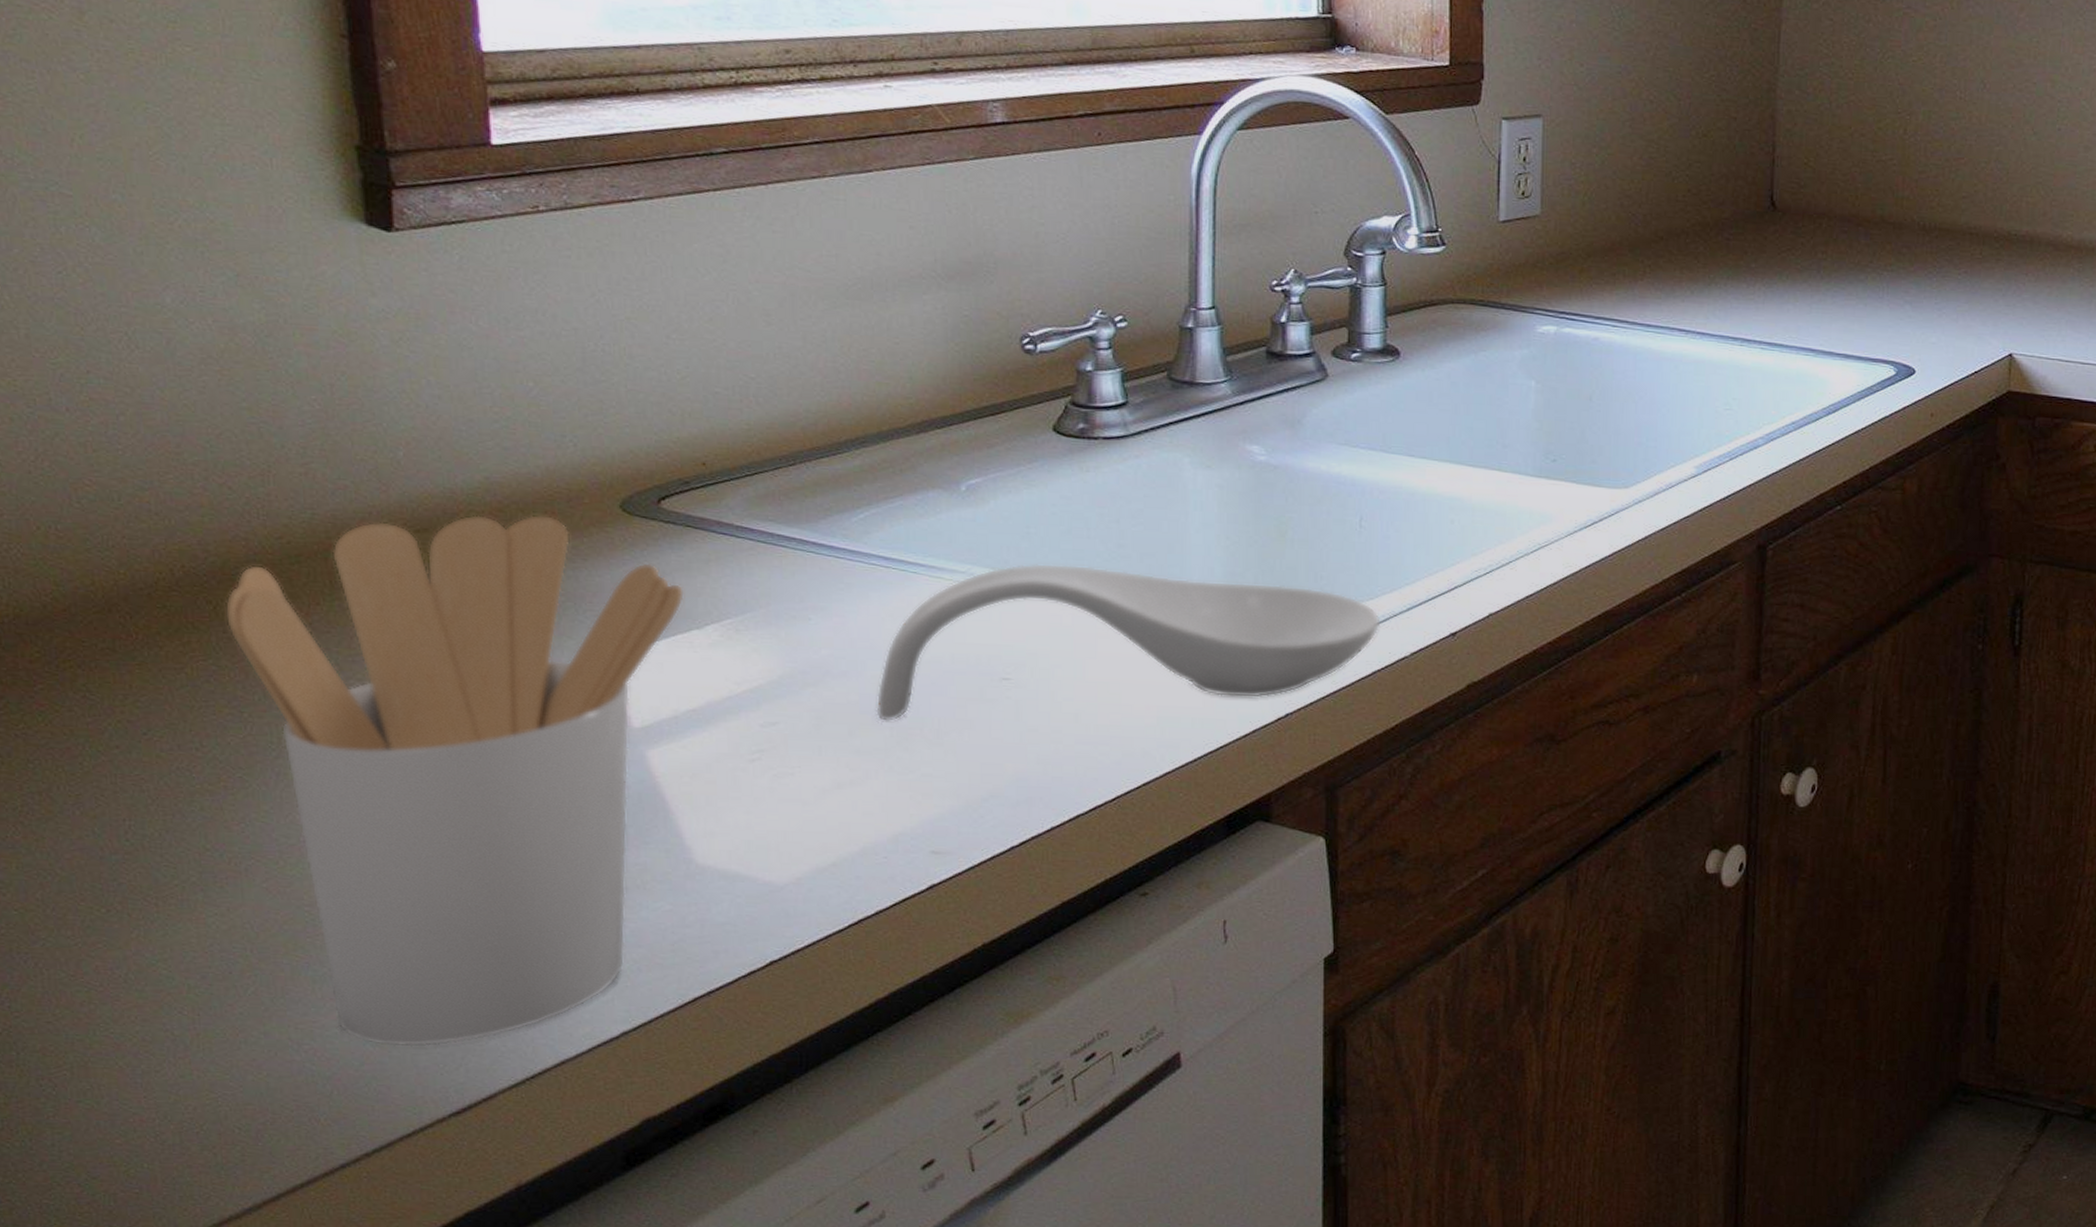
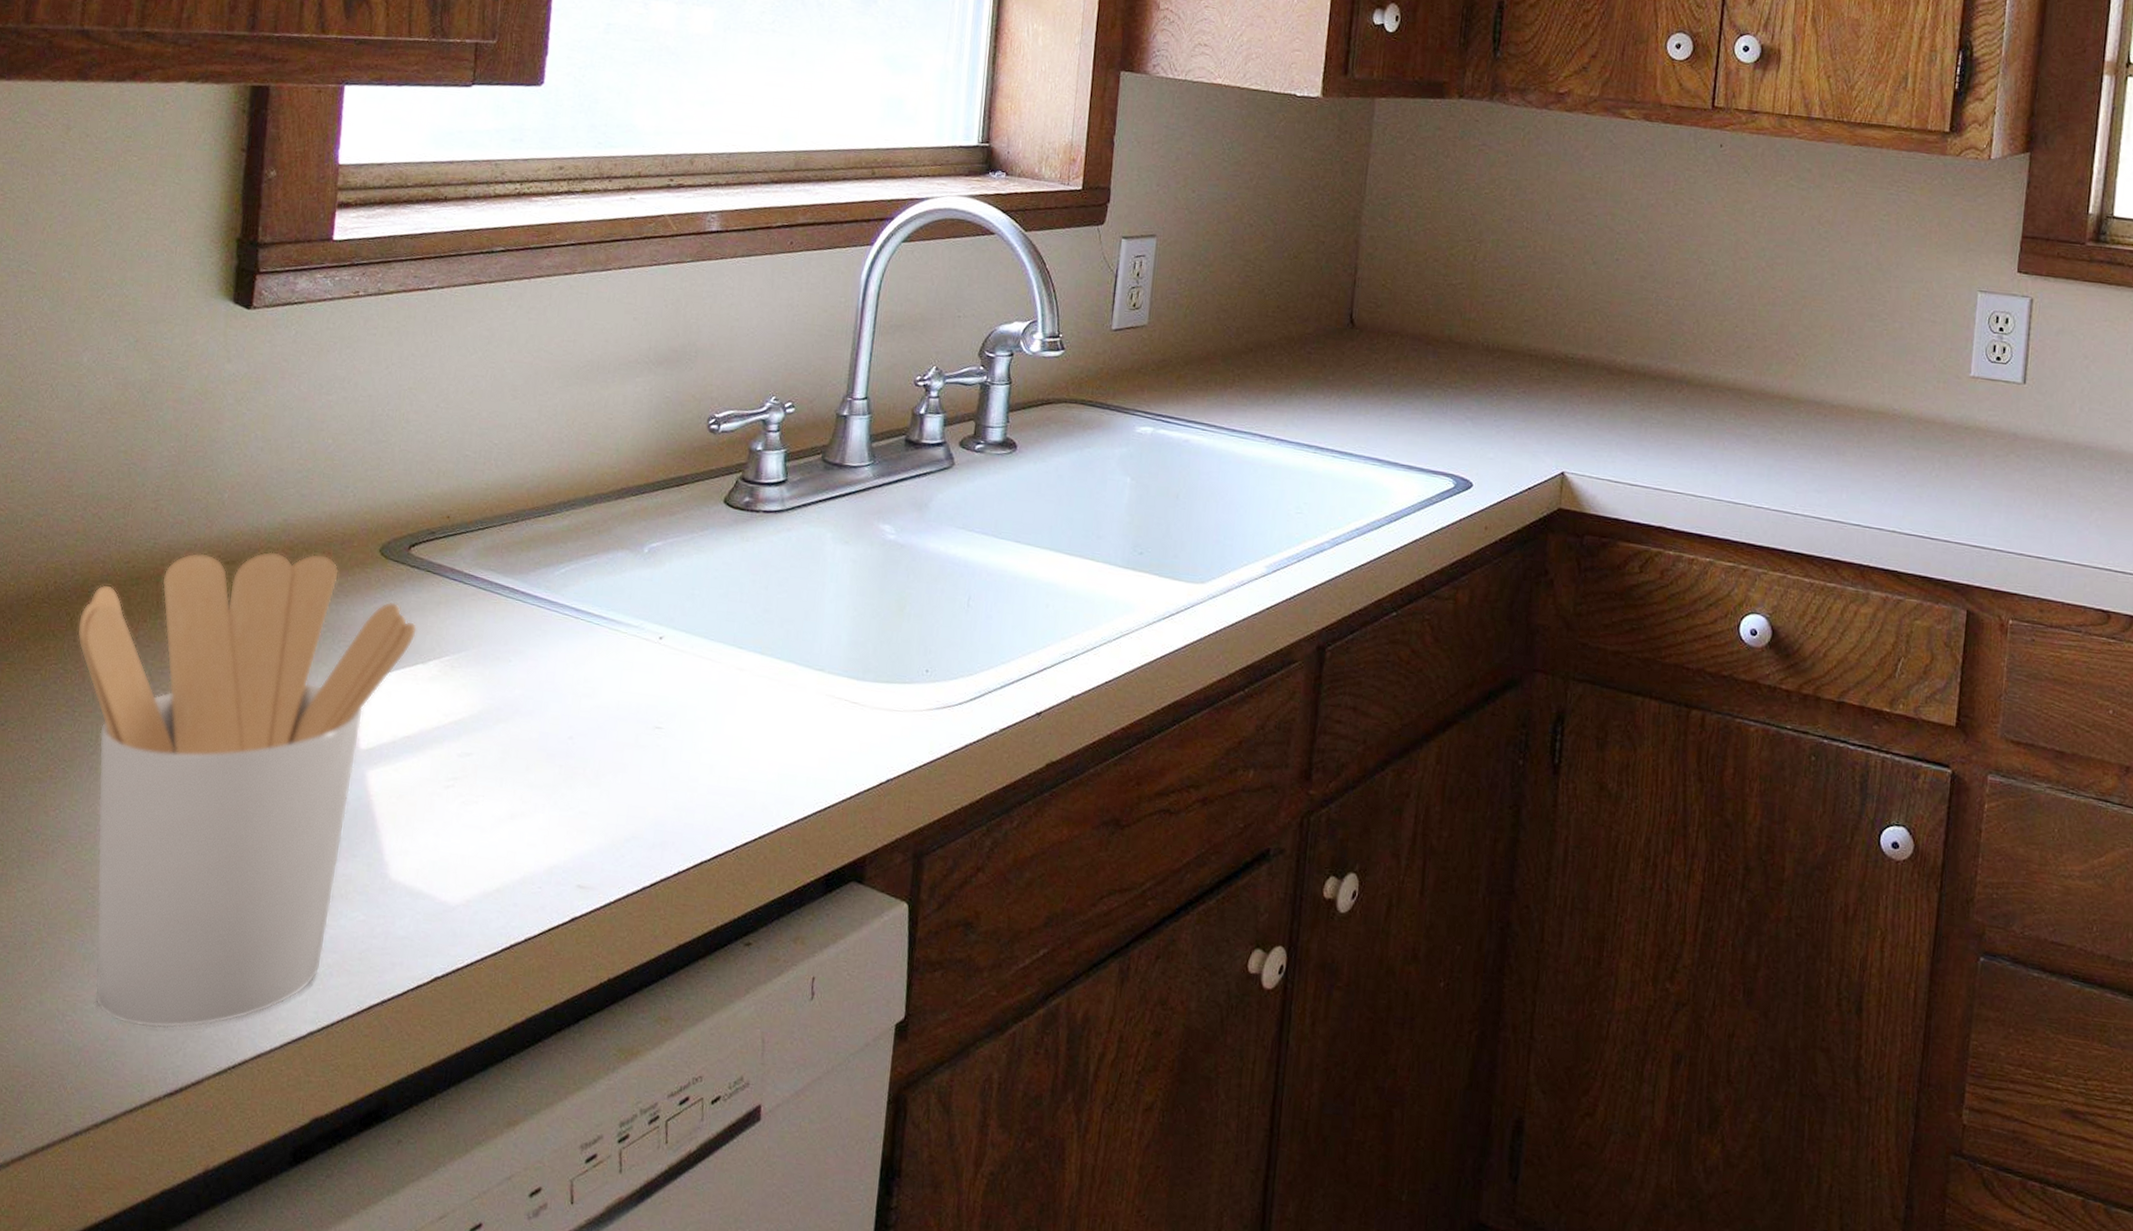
spoon rest: present [876,563,1381,723] -> none [550,622,977,763]

